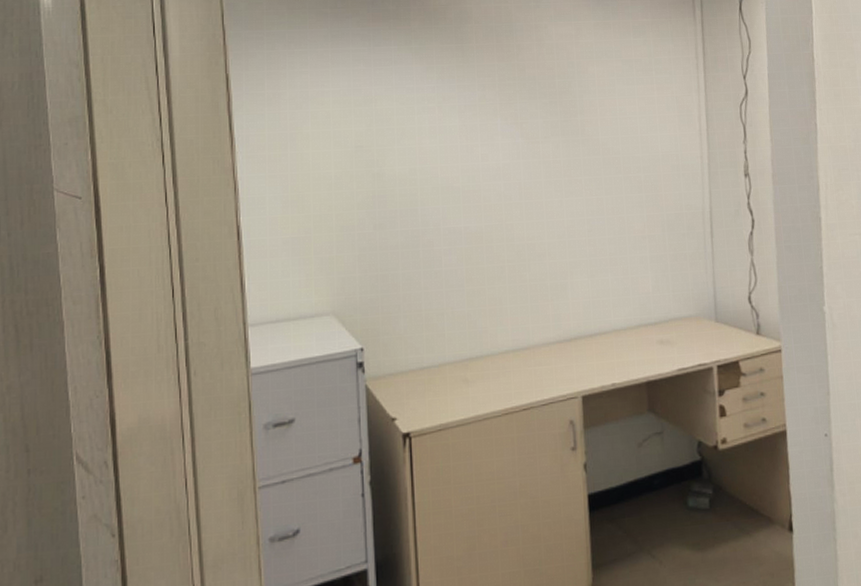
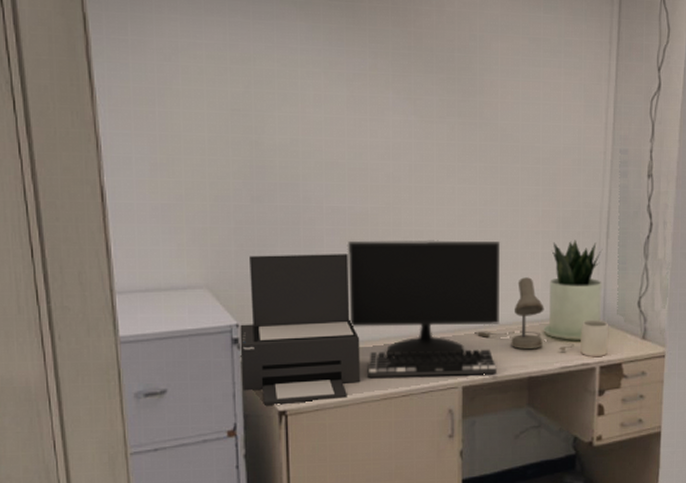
printer: none [364,272,482,428] -> present [240,254,361,405]
computer monitor: none [464,249,614,370] -> present [347,240,501,357]
computer keyboard: none [488,356,615,393] -> present [367,349,497,377]
desk lamp: none [590,281,690,353] -> present [474,277,574,351]
planter: none [657,241,713,341] -> present [543,240,603,340]
mug: none [694,318,724,357] -> present [580,319,609,358]

